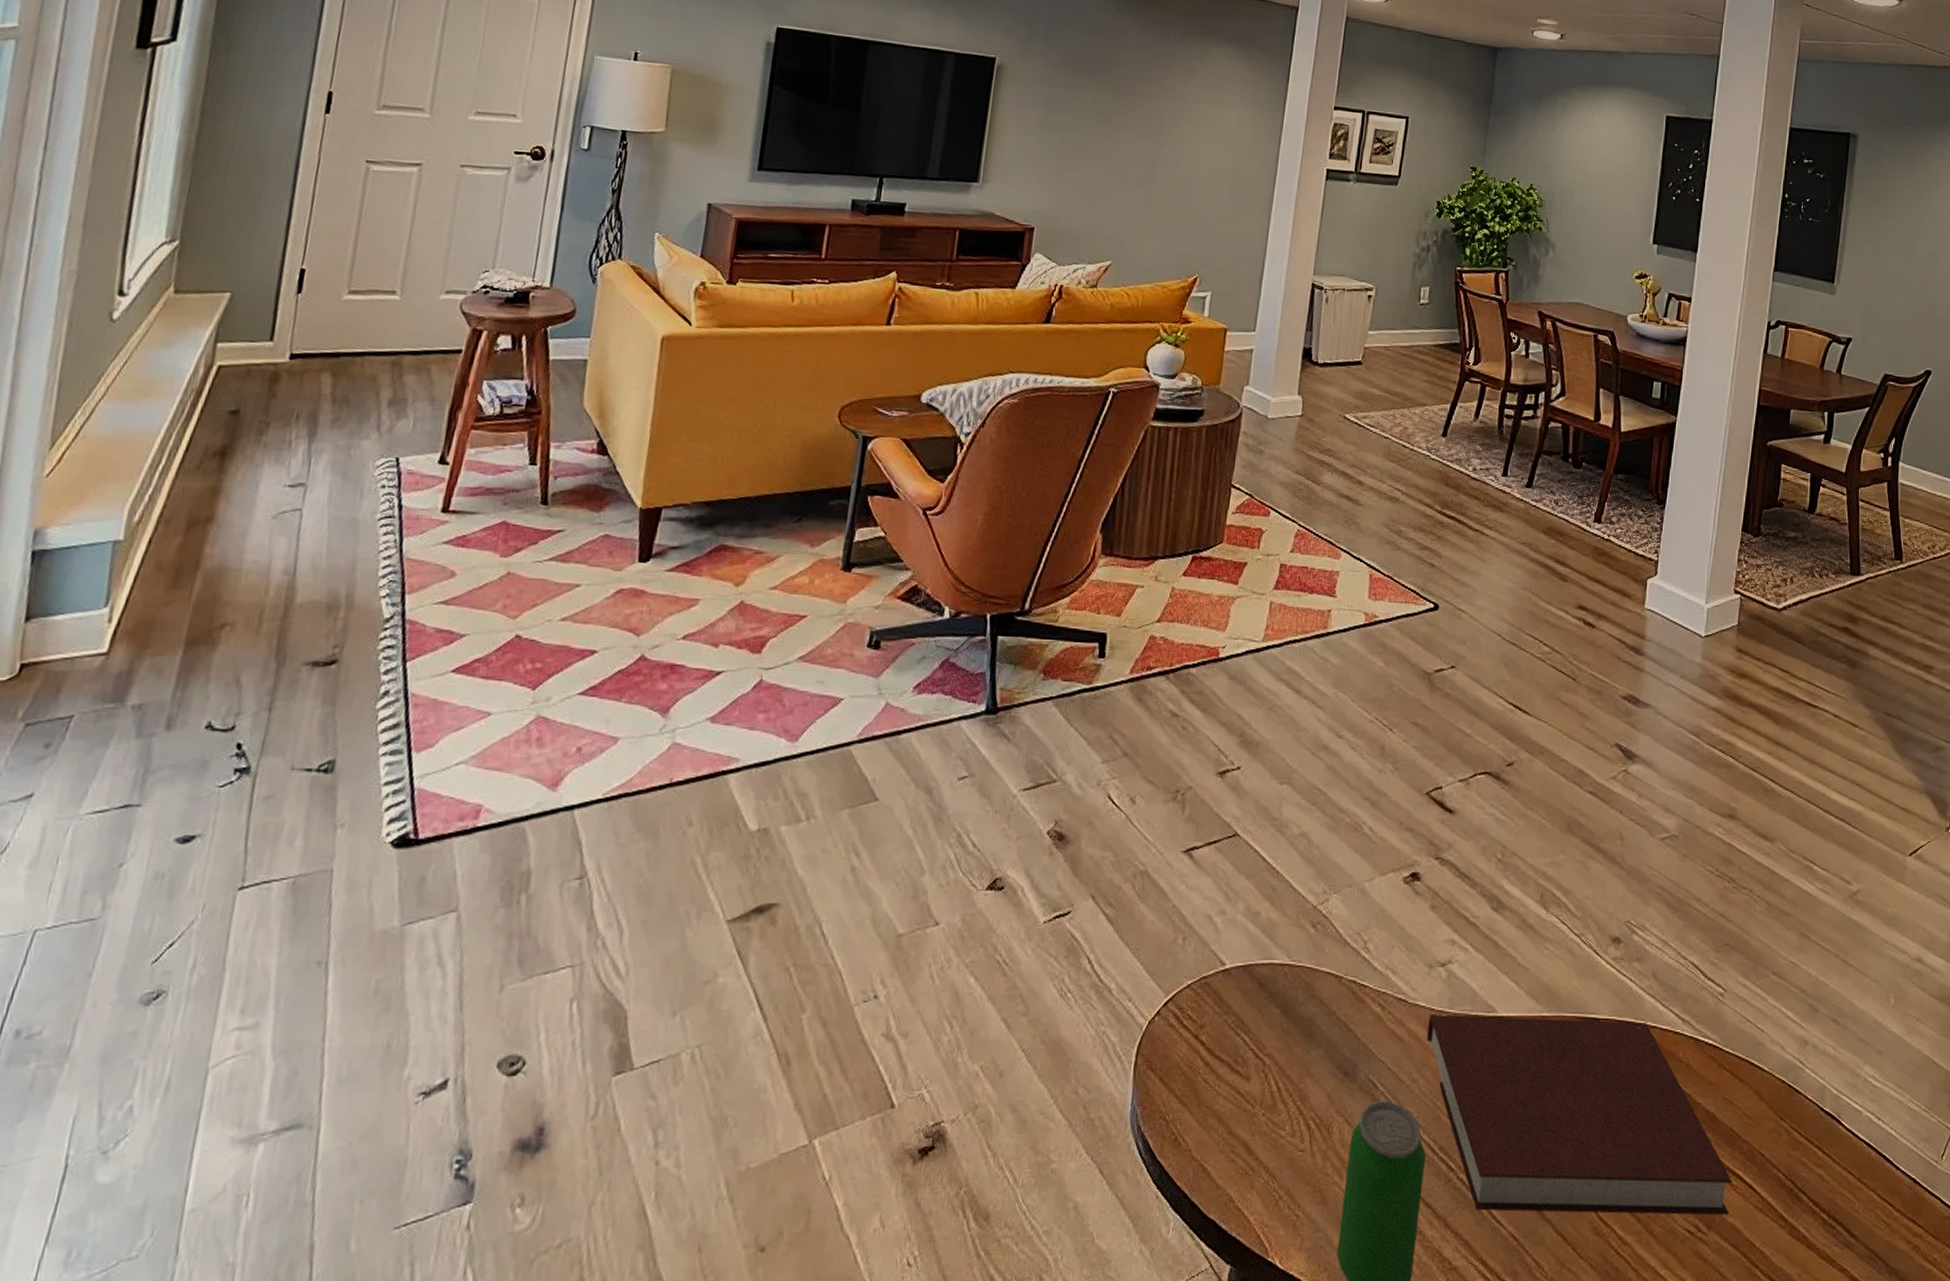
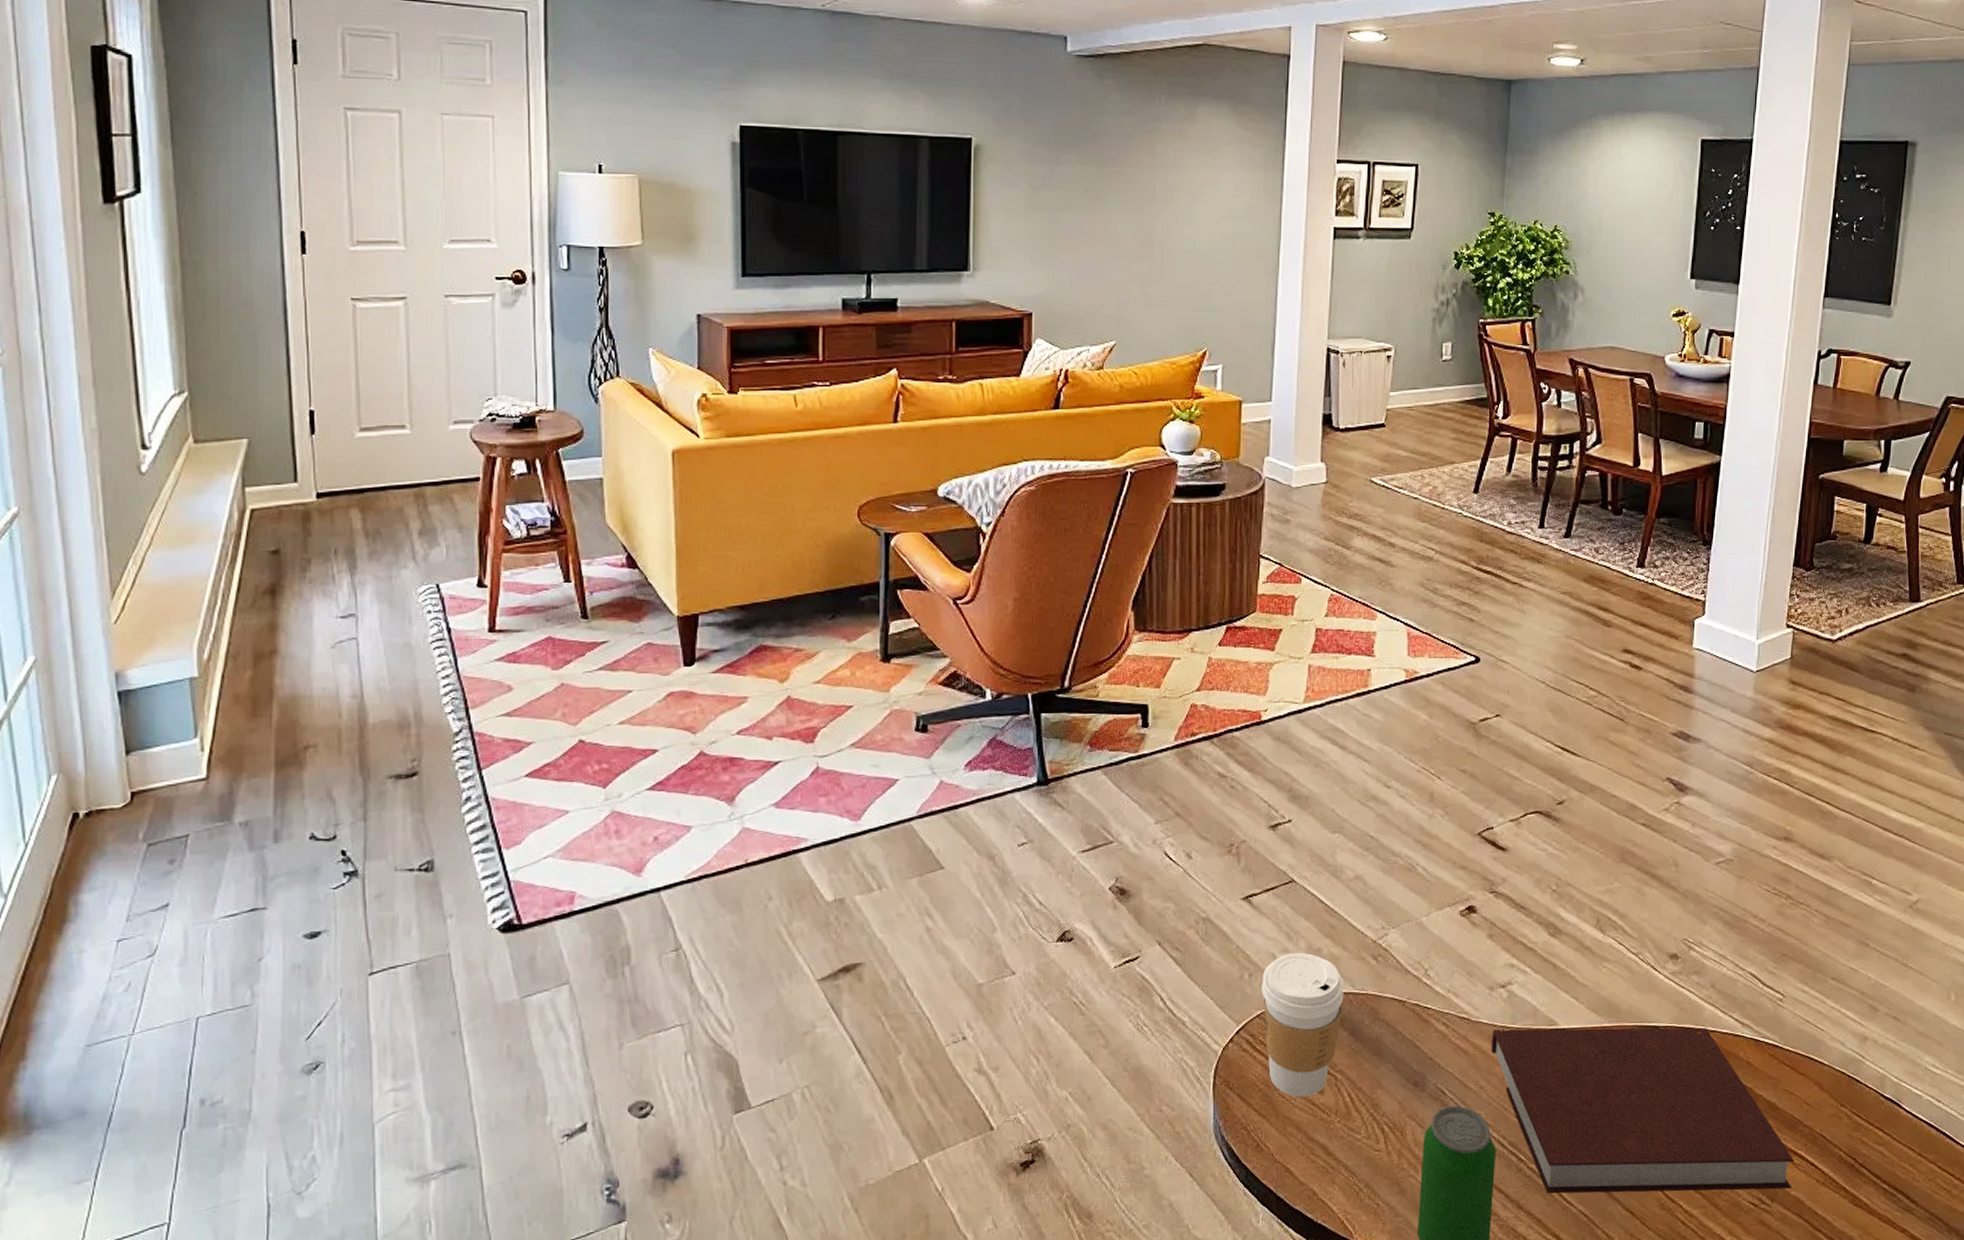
coffee cup: none [1193,915,1280,1084] -> present [1261,952,1344,1098]

